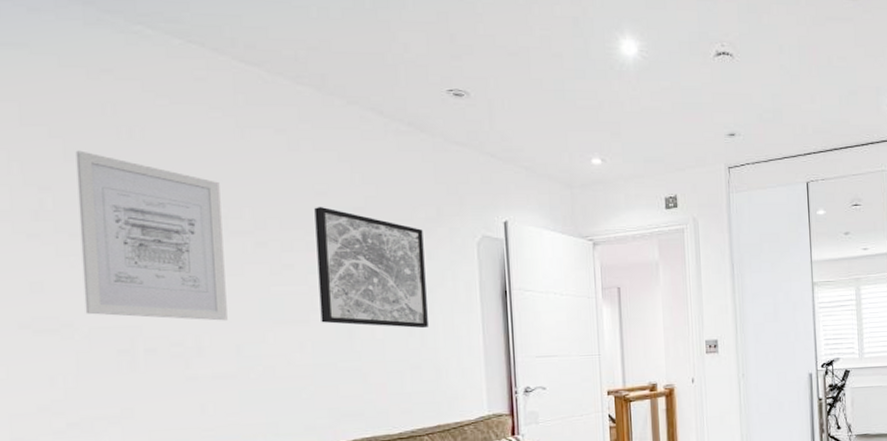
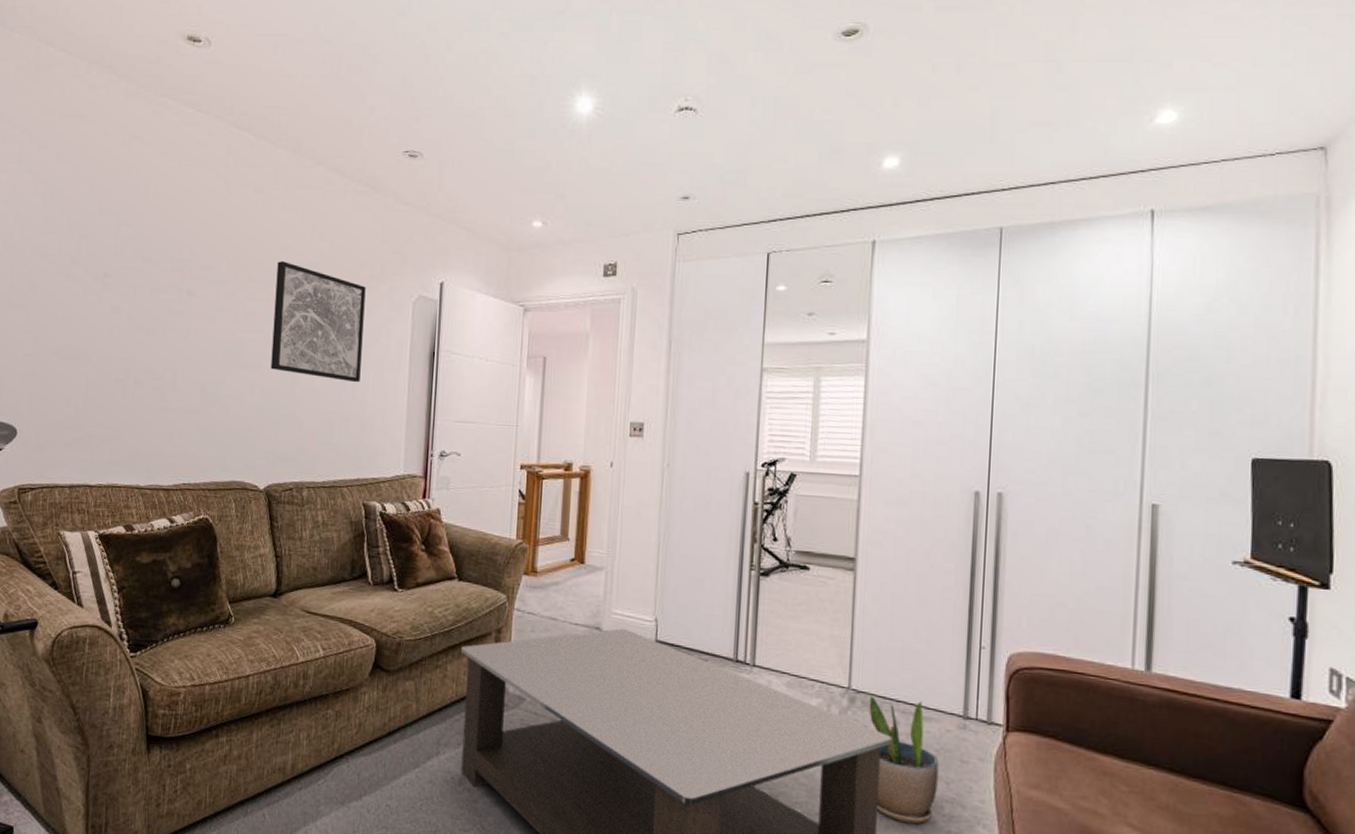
wall art: present [75,150,228,321] -> none [97,205,207,361]

